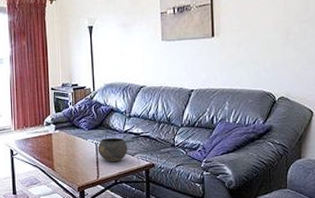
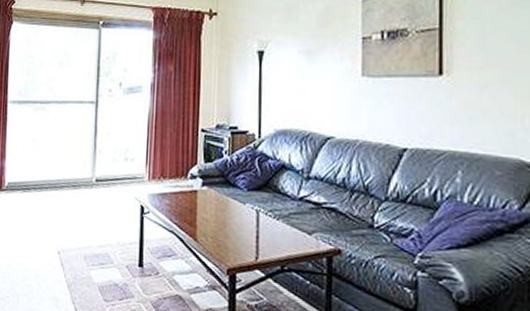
bowl: present [97,137,128,162] -> none [259,204,303,240]

